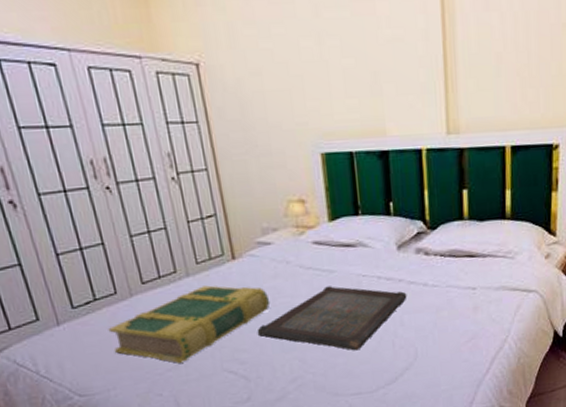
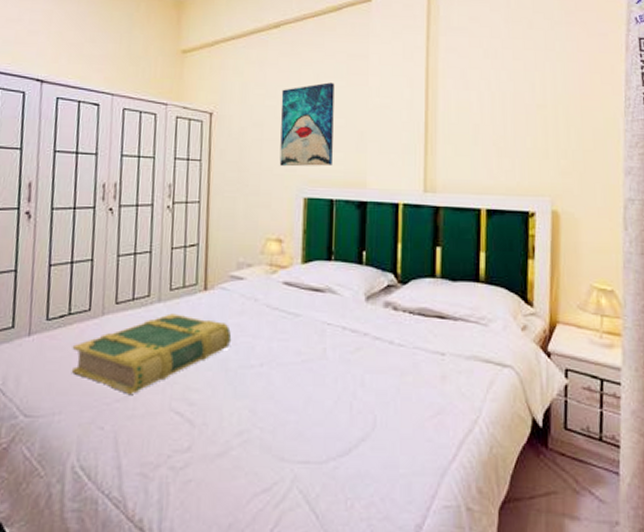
serving tray: present [257,286,407,351] -> none [212,330,371,409]
wall art: none [276,14,347,121] -> present [279,82,335,167]

